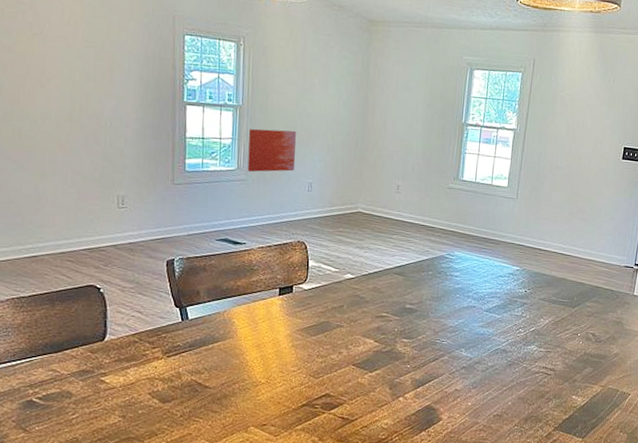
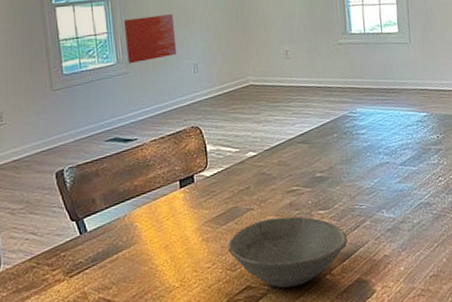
bowl: none [314,338,425,402] -> present [227,216,348,288]

